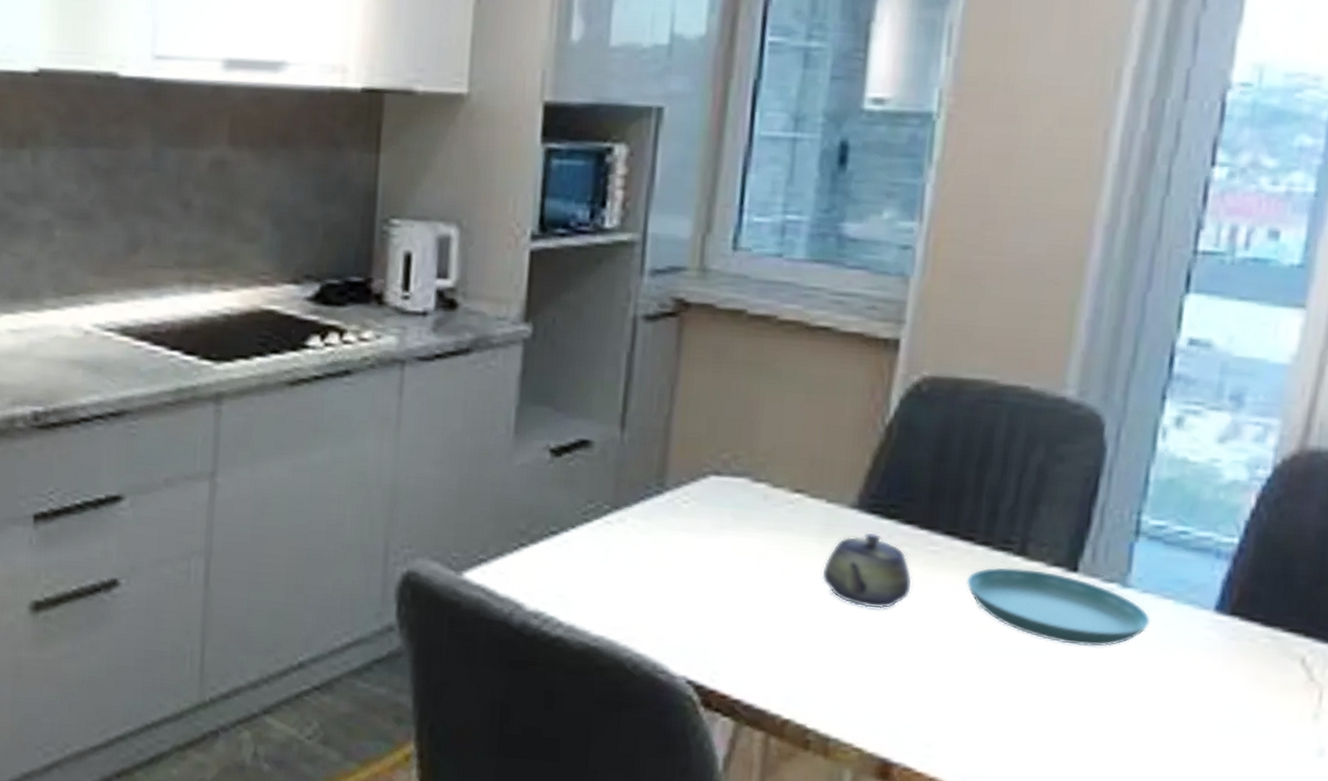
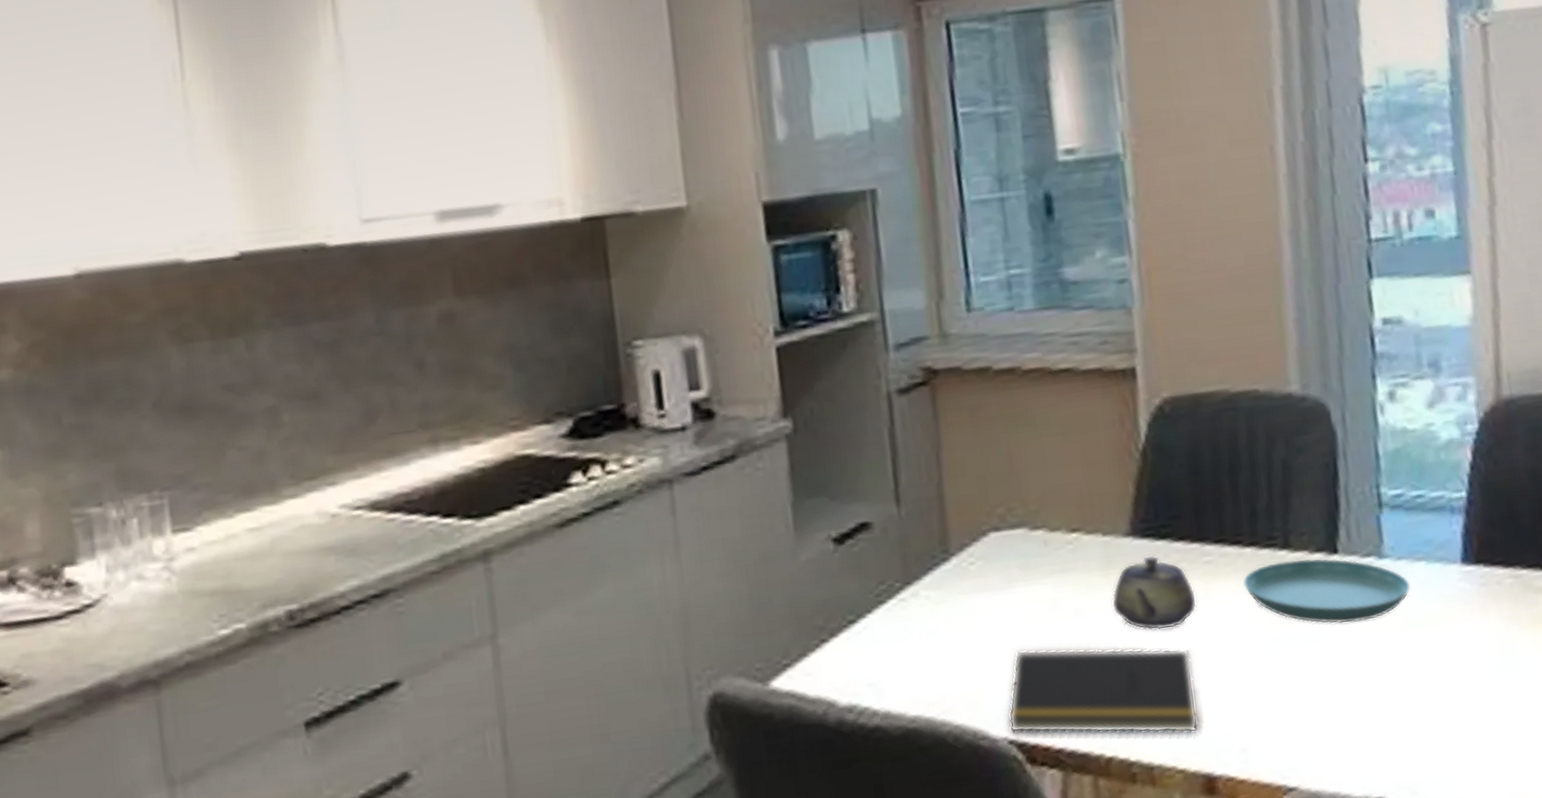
notepad: none [689,595,894,716] -> present [1007,647,1200,735]

